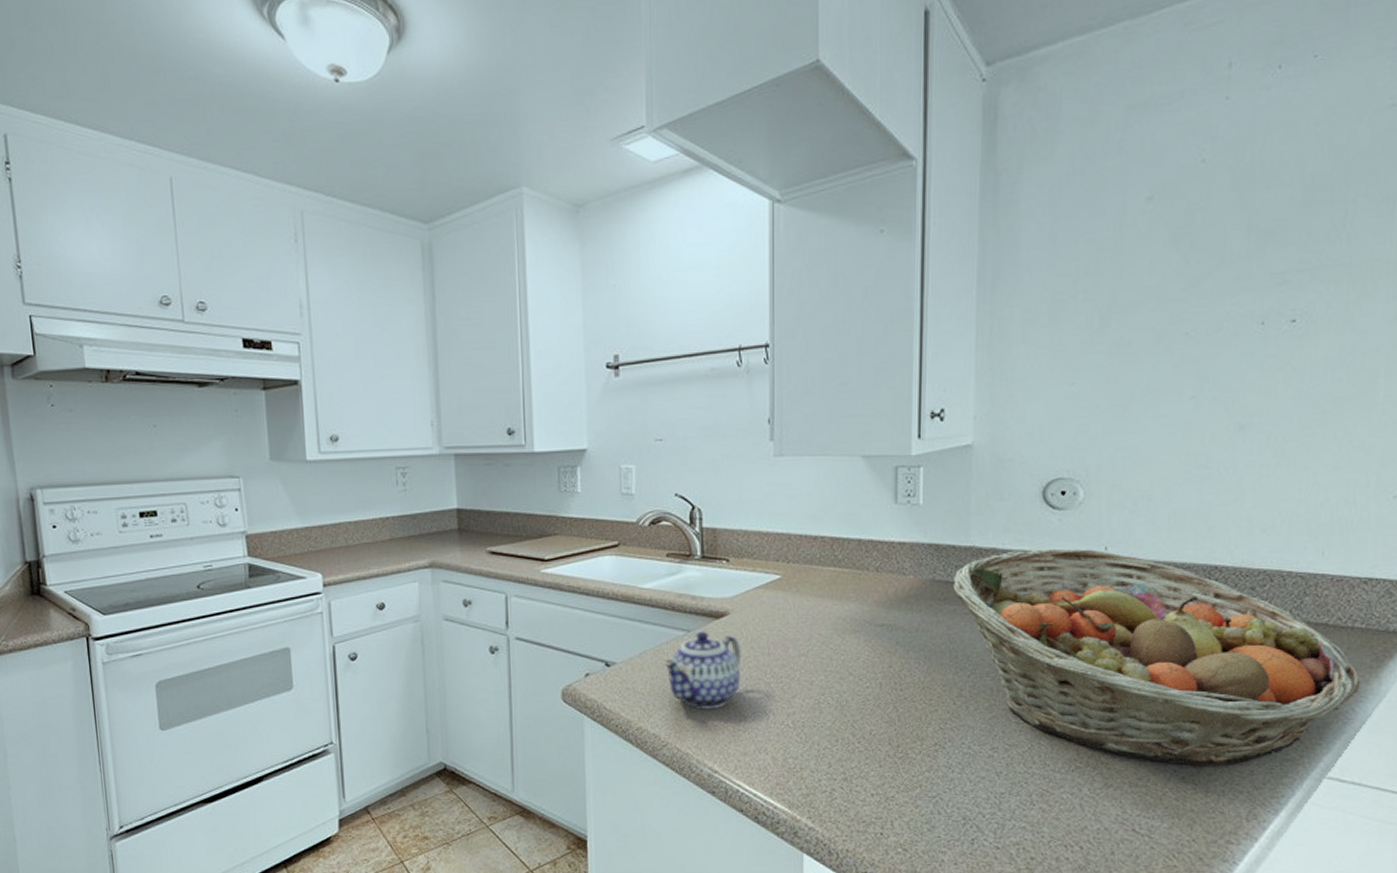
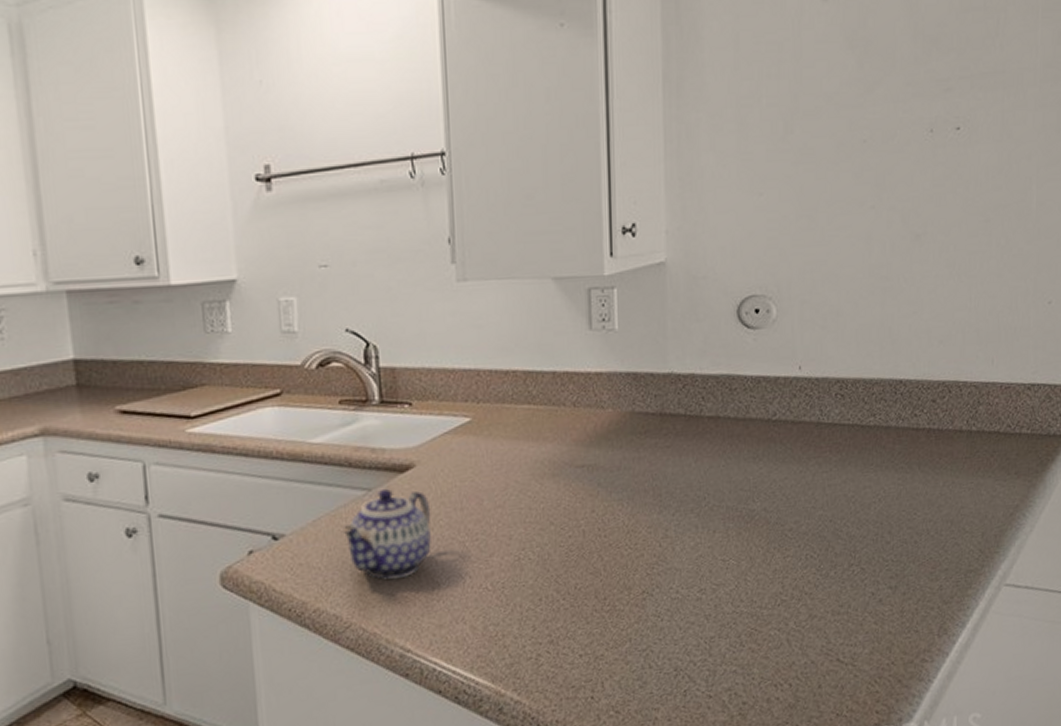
fruit basket: present [953,548,1361,765] -> none [653,369,1029,587]

